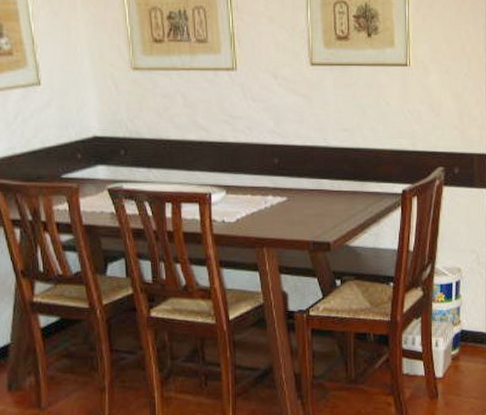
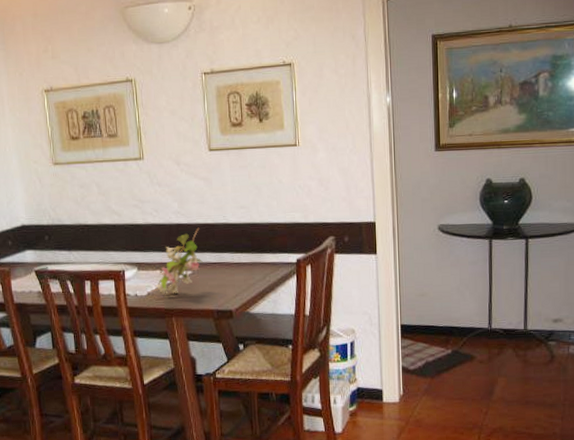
plant: none [235,149,300,223] -> present [146,227,204,295]

